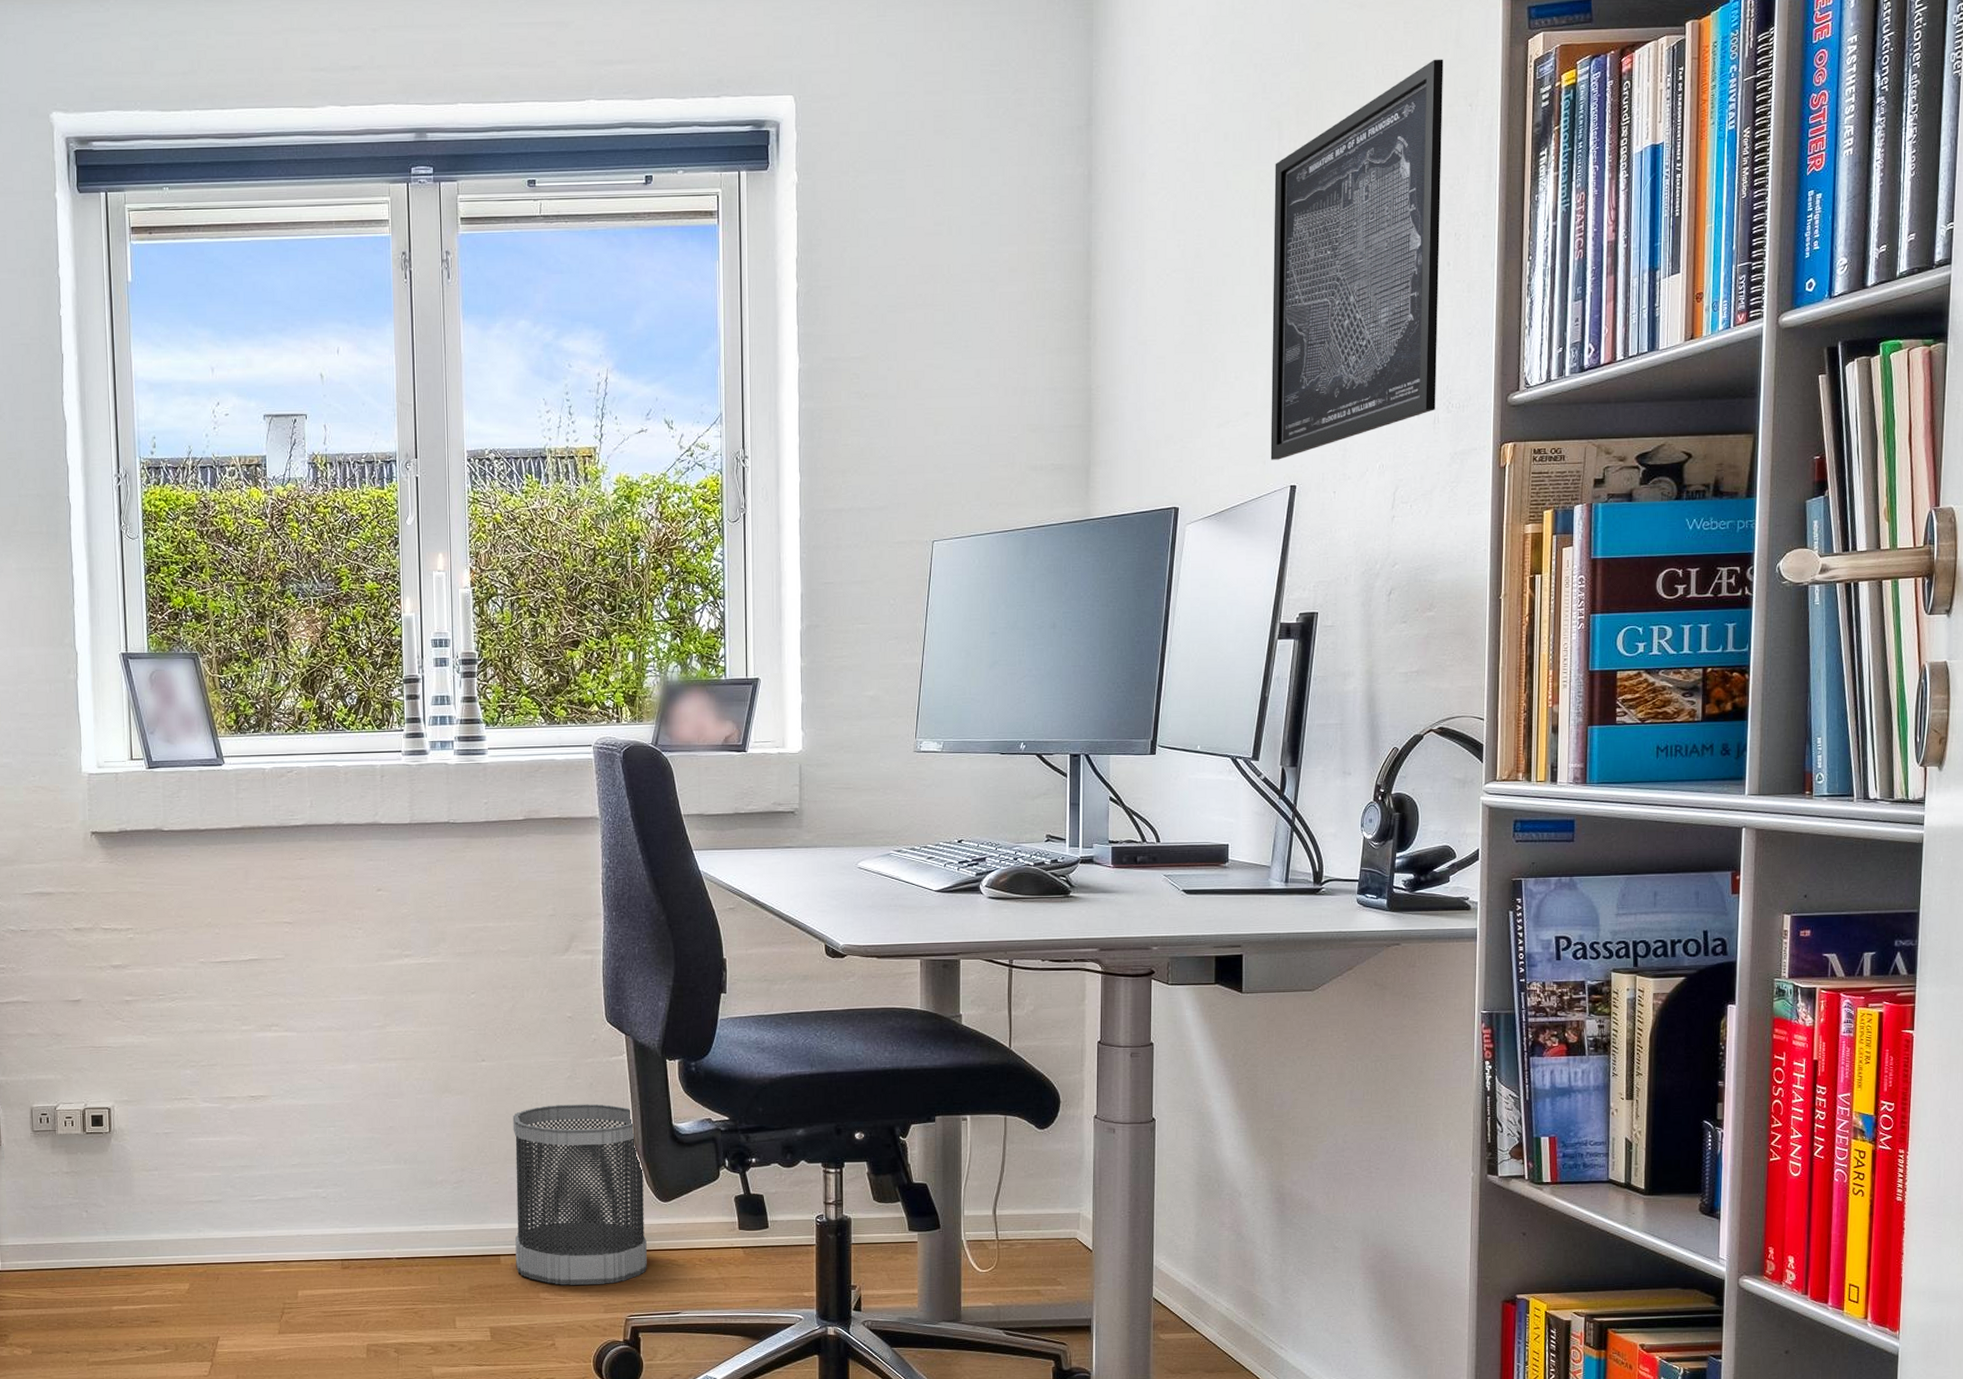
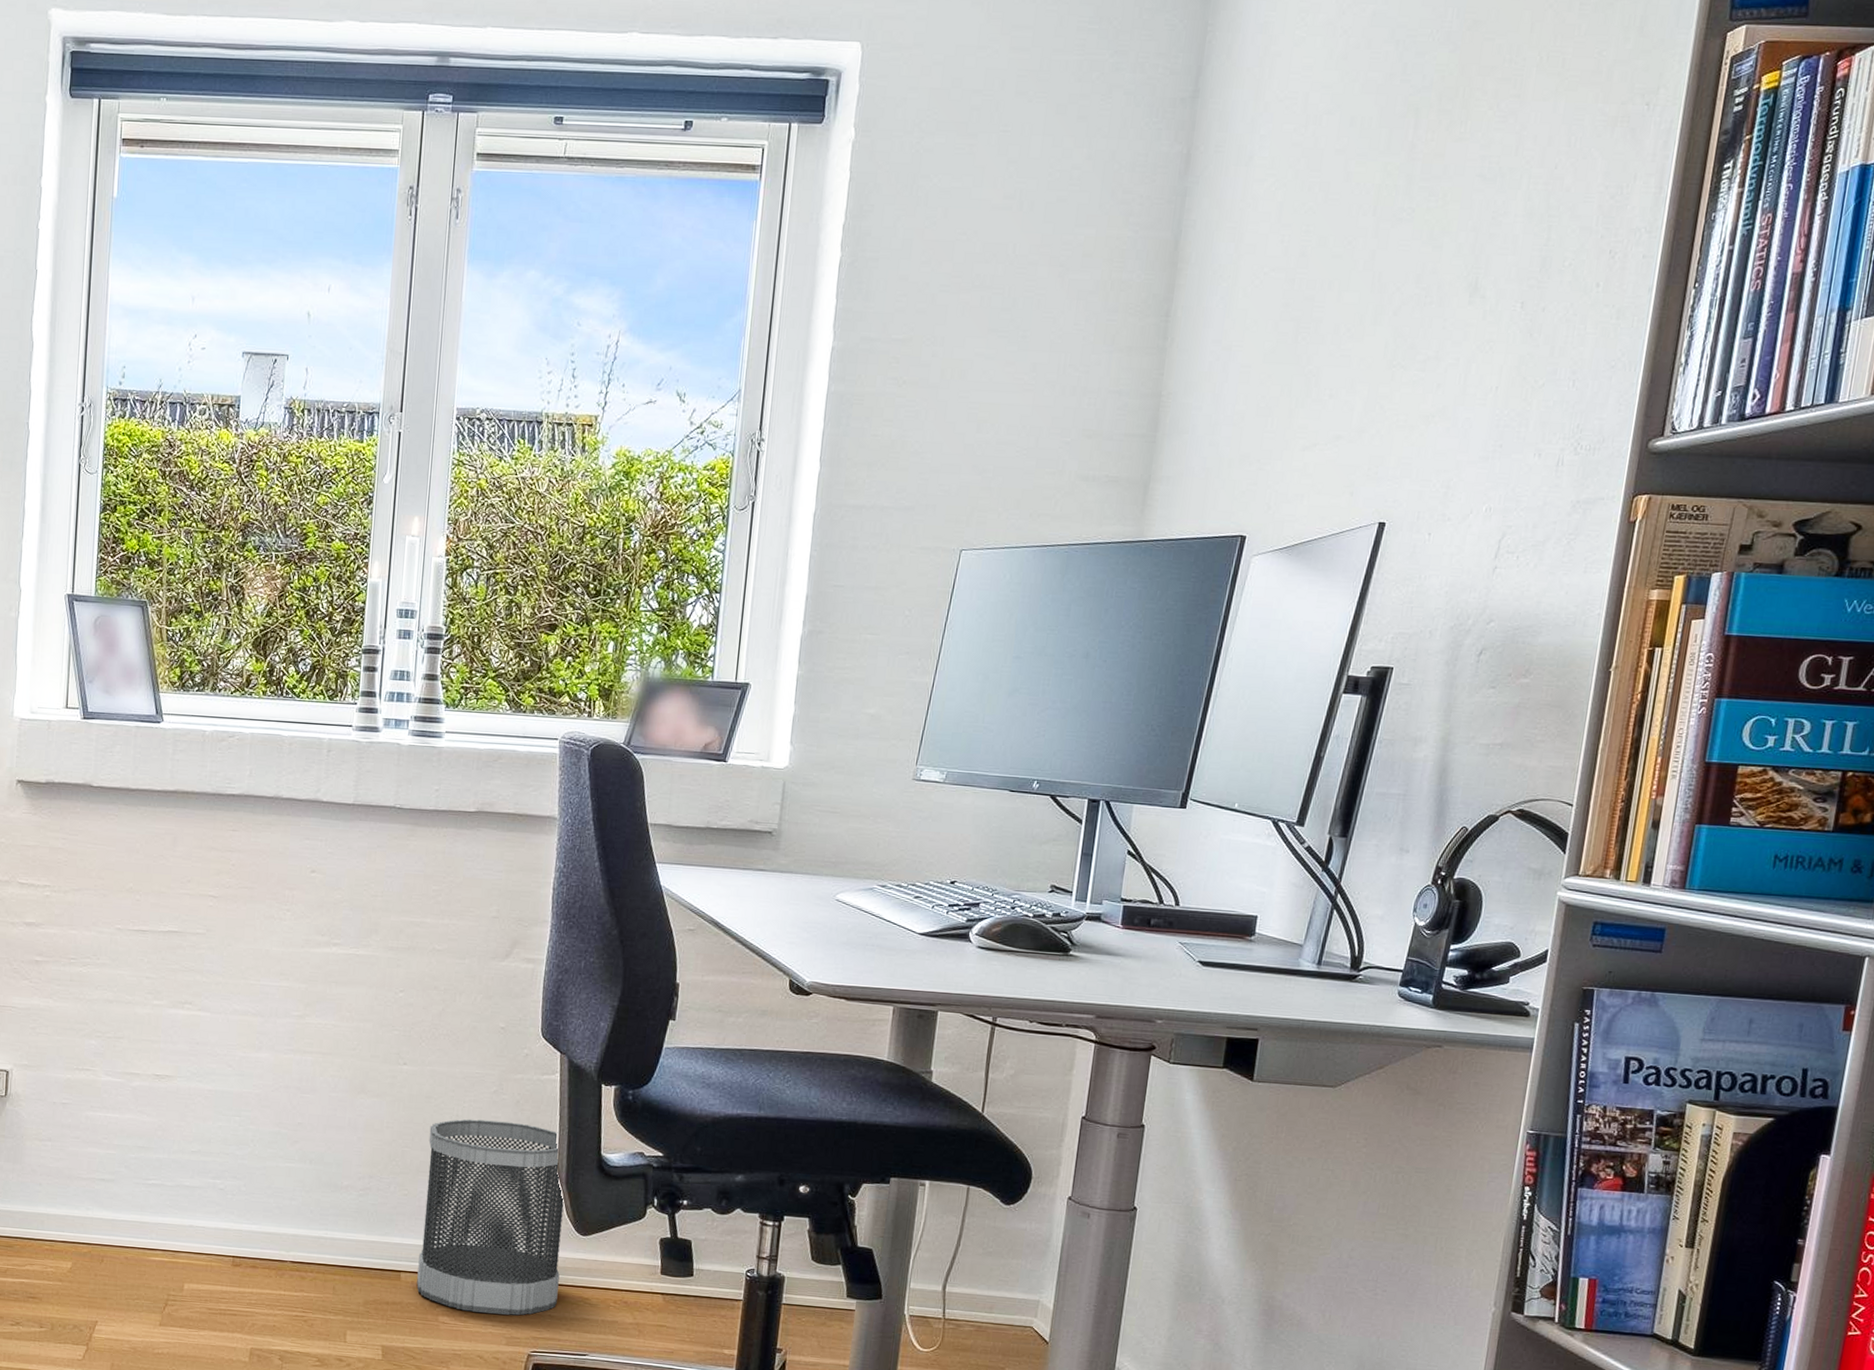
wall art: present [1270,59,1444,460] -> none [1359,48,1622,493]

